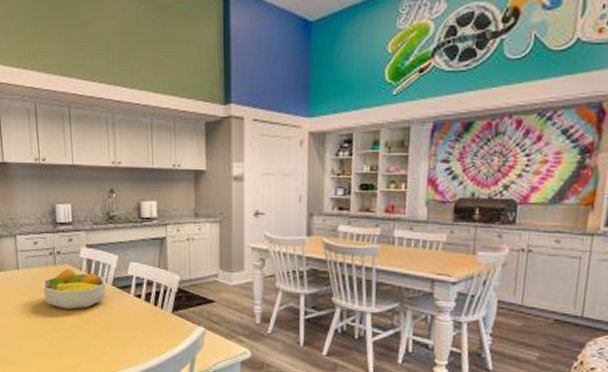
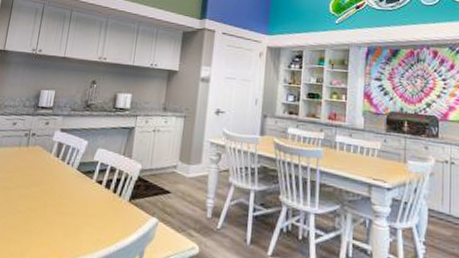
fruit bowl: present [42,268,106,310] -> none [10,150,72,192]

